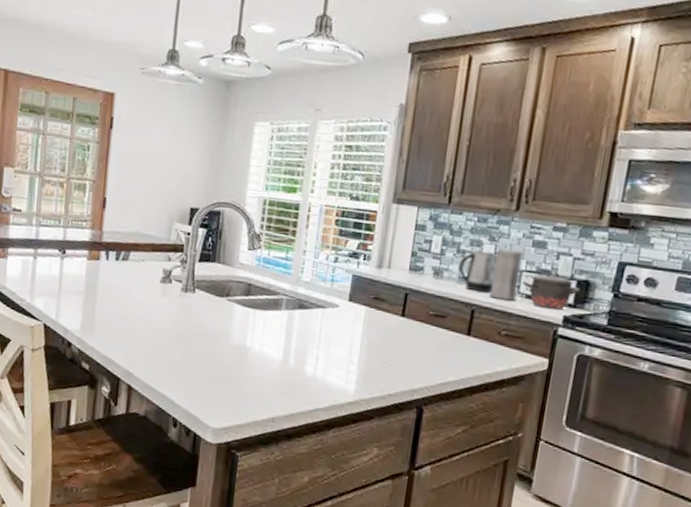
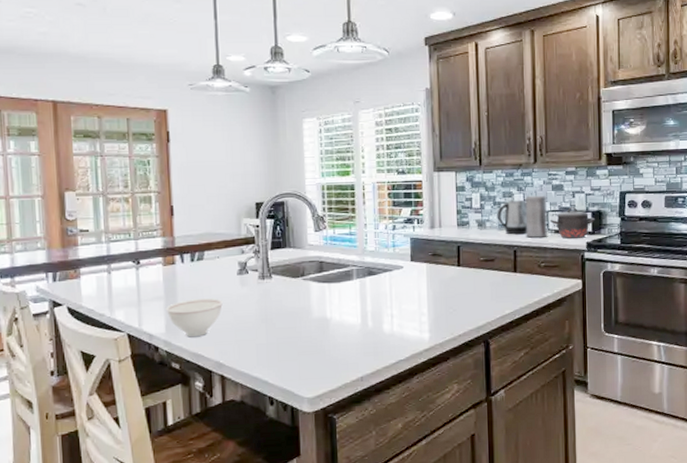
bowl: none [84,299,141,341] -> present [166,298,223,338]

